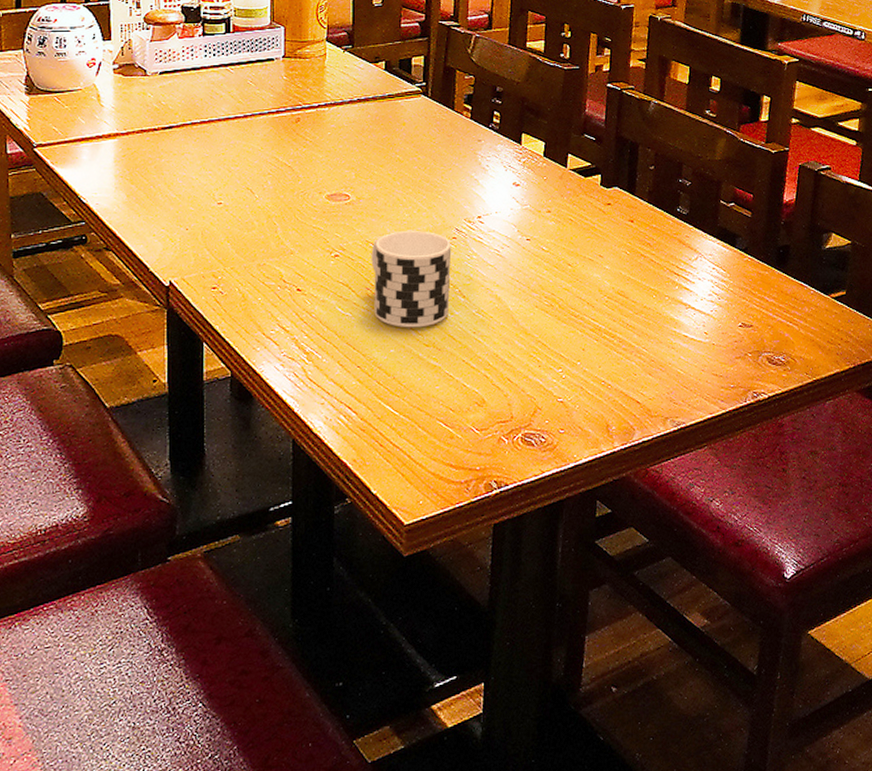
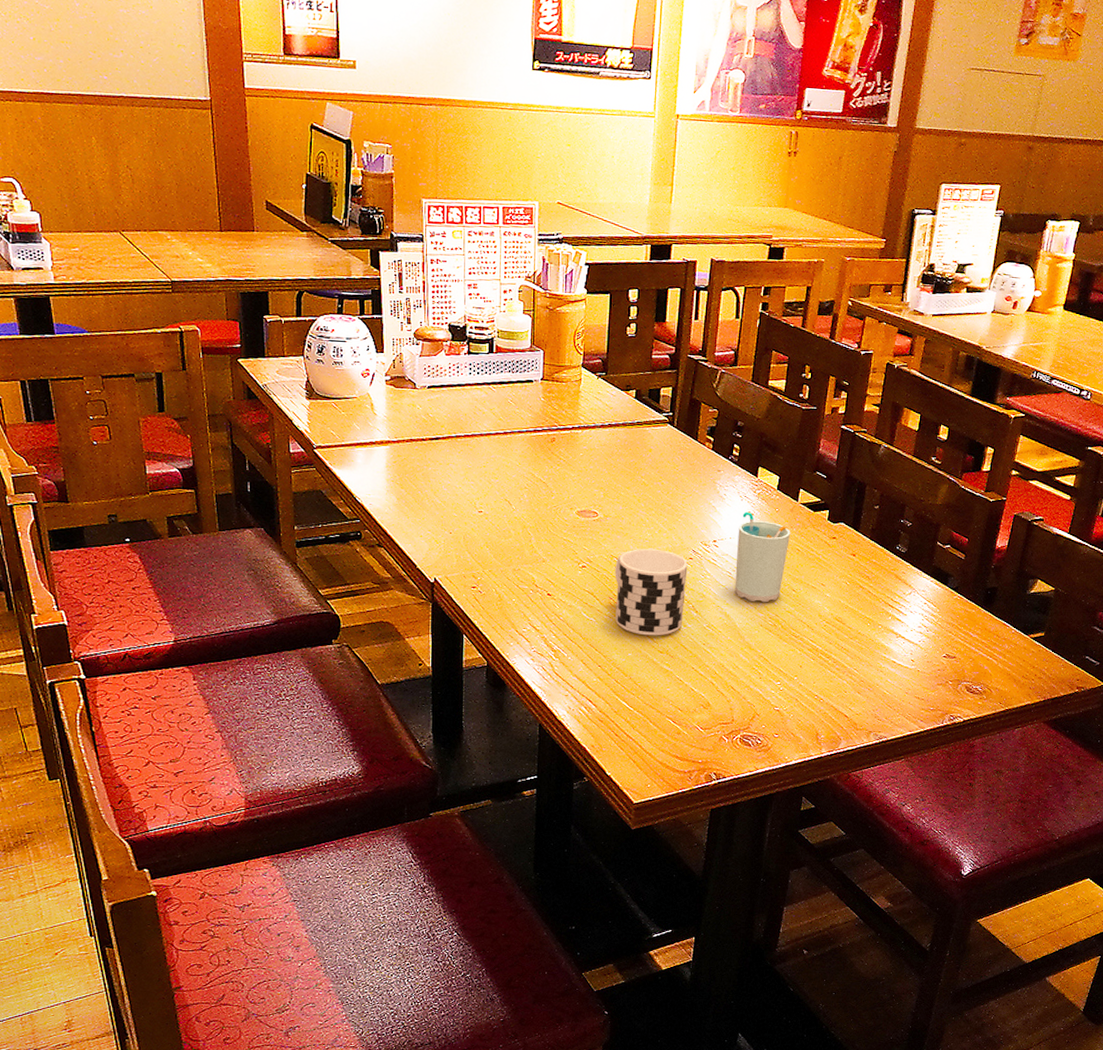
cup: none [504,182,561,281] -> present [734,511,790,603]

